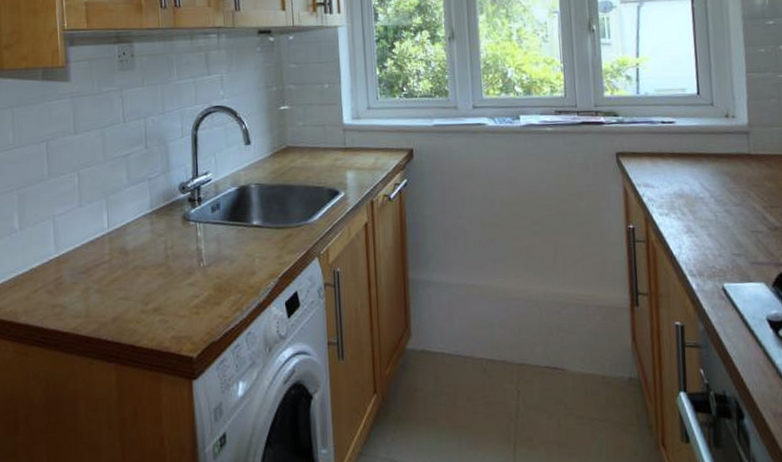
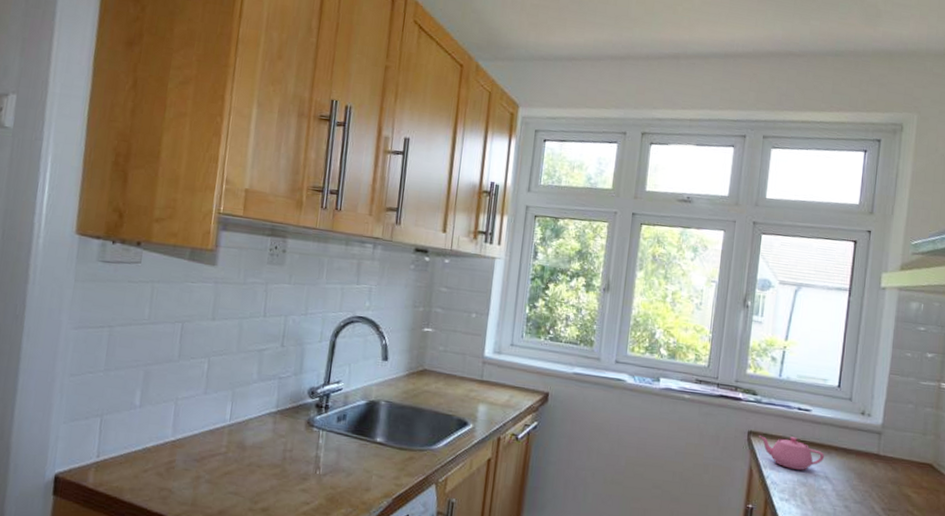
teapot: none [627,151,697,183] -> present [758,435,825,470]

